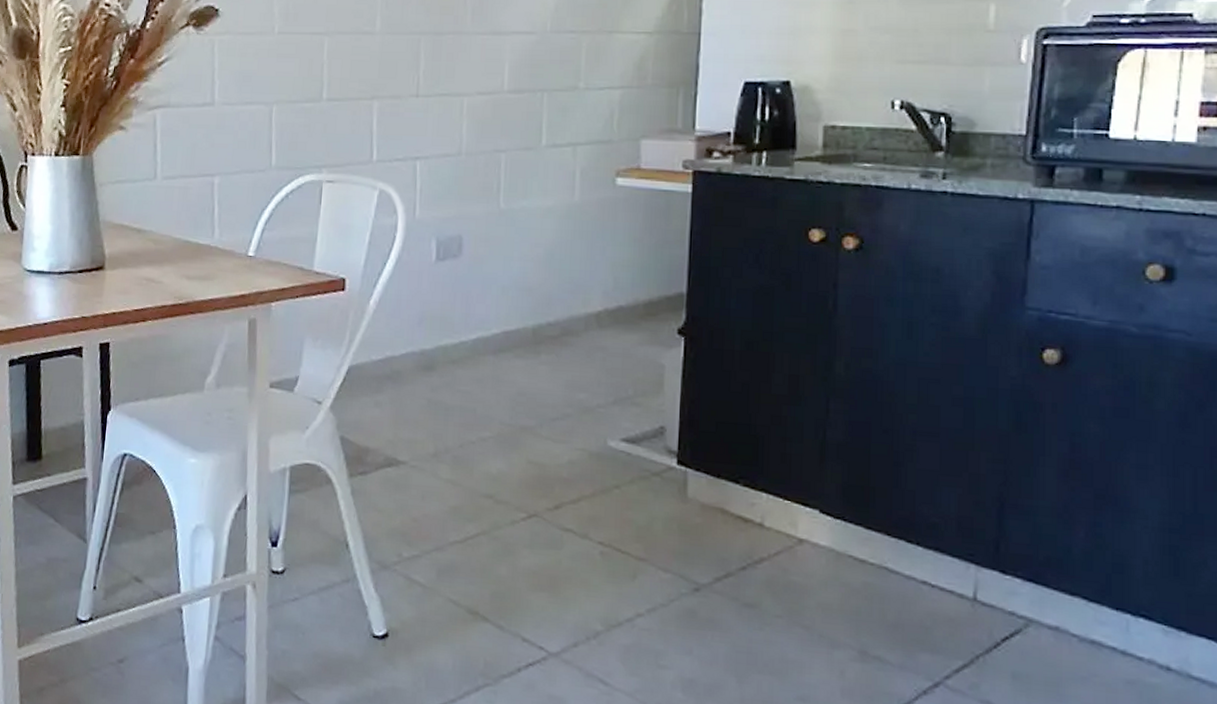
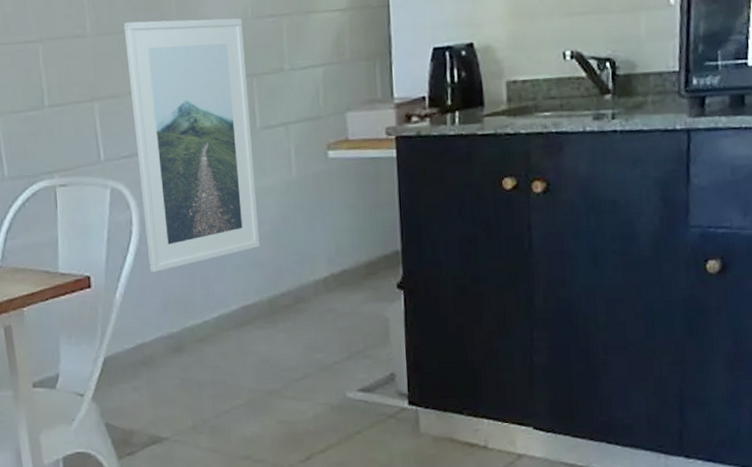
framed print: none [409,24,540,283] -> present [123,18,260,272]

